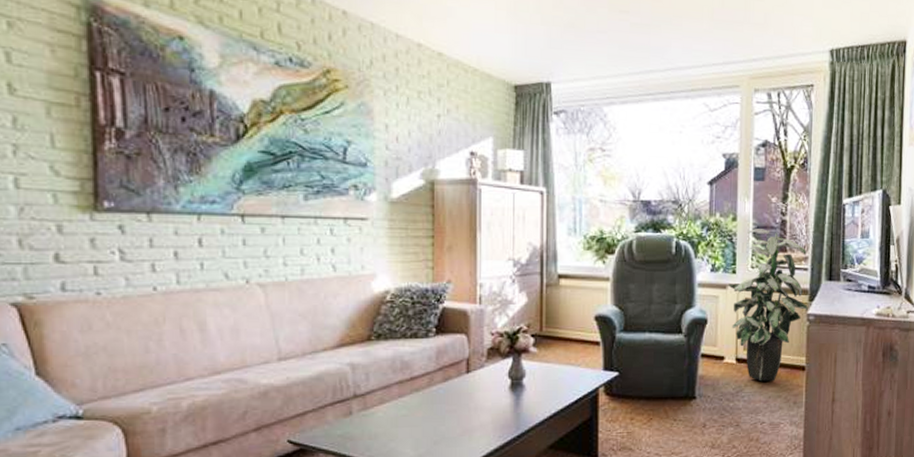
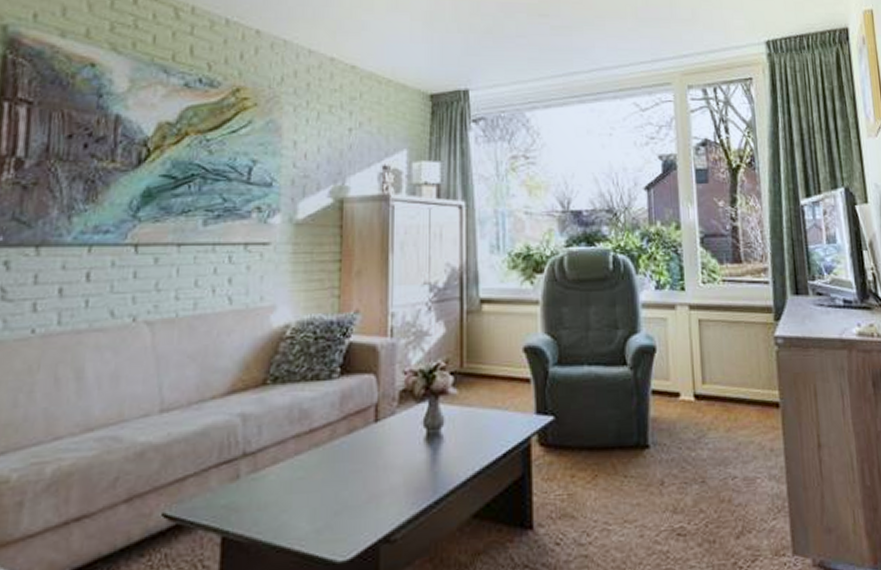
indoor plant: present [727,229,809,382] -> none [676,237,776,424]

